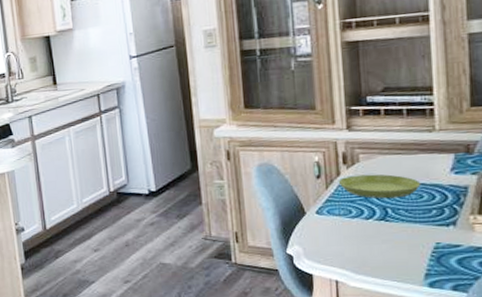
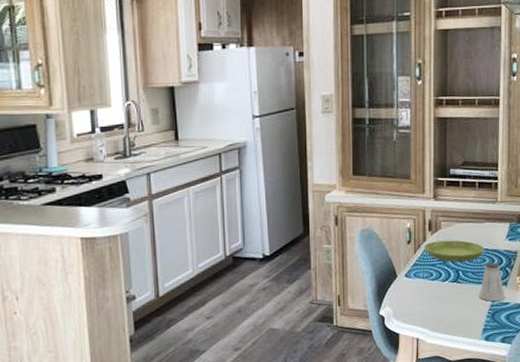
saltshaker: none [416,198,455,243] -> present [479,262,505,301]

